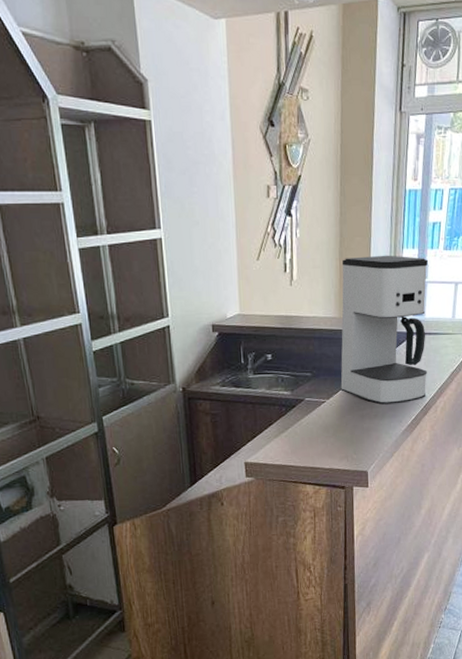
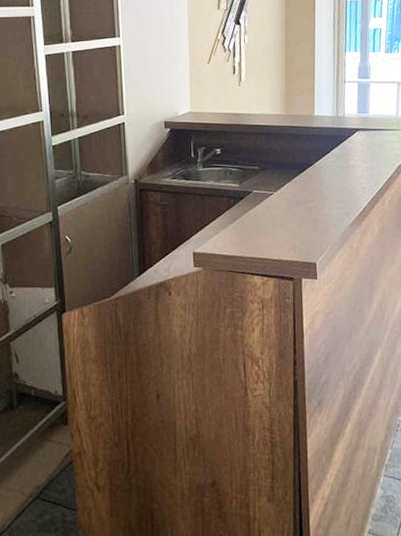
coffee maker: present [340,255,428,405] -> none [288,58,373,197]

